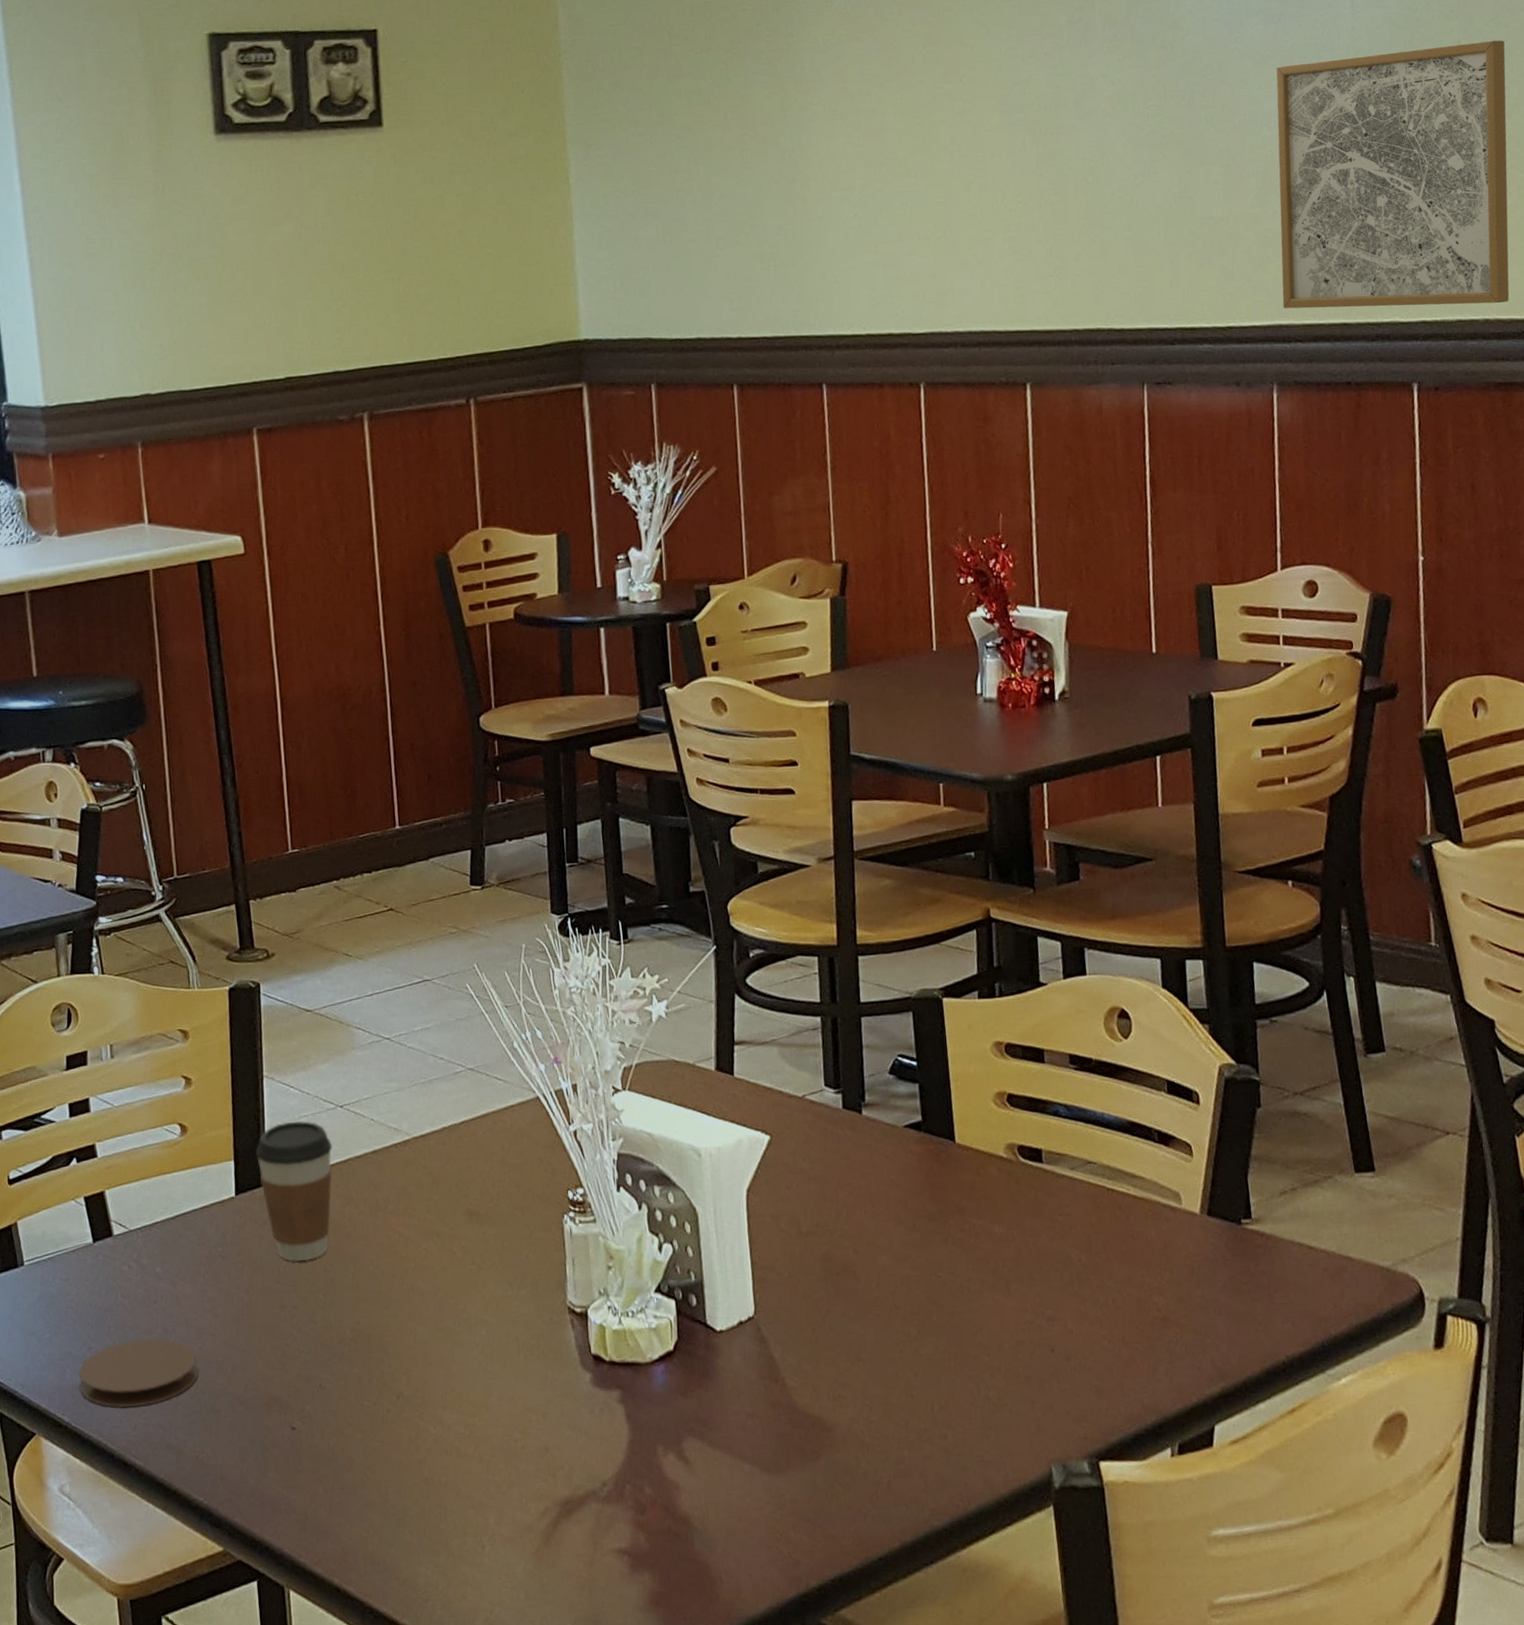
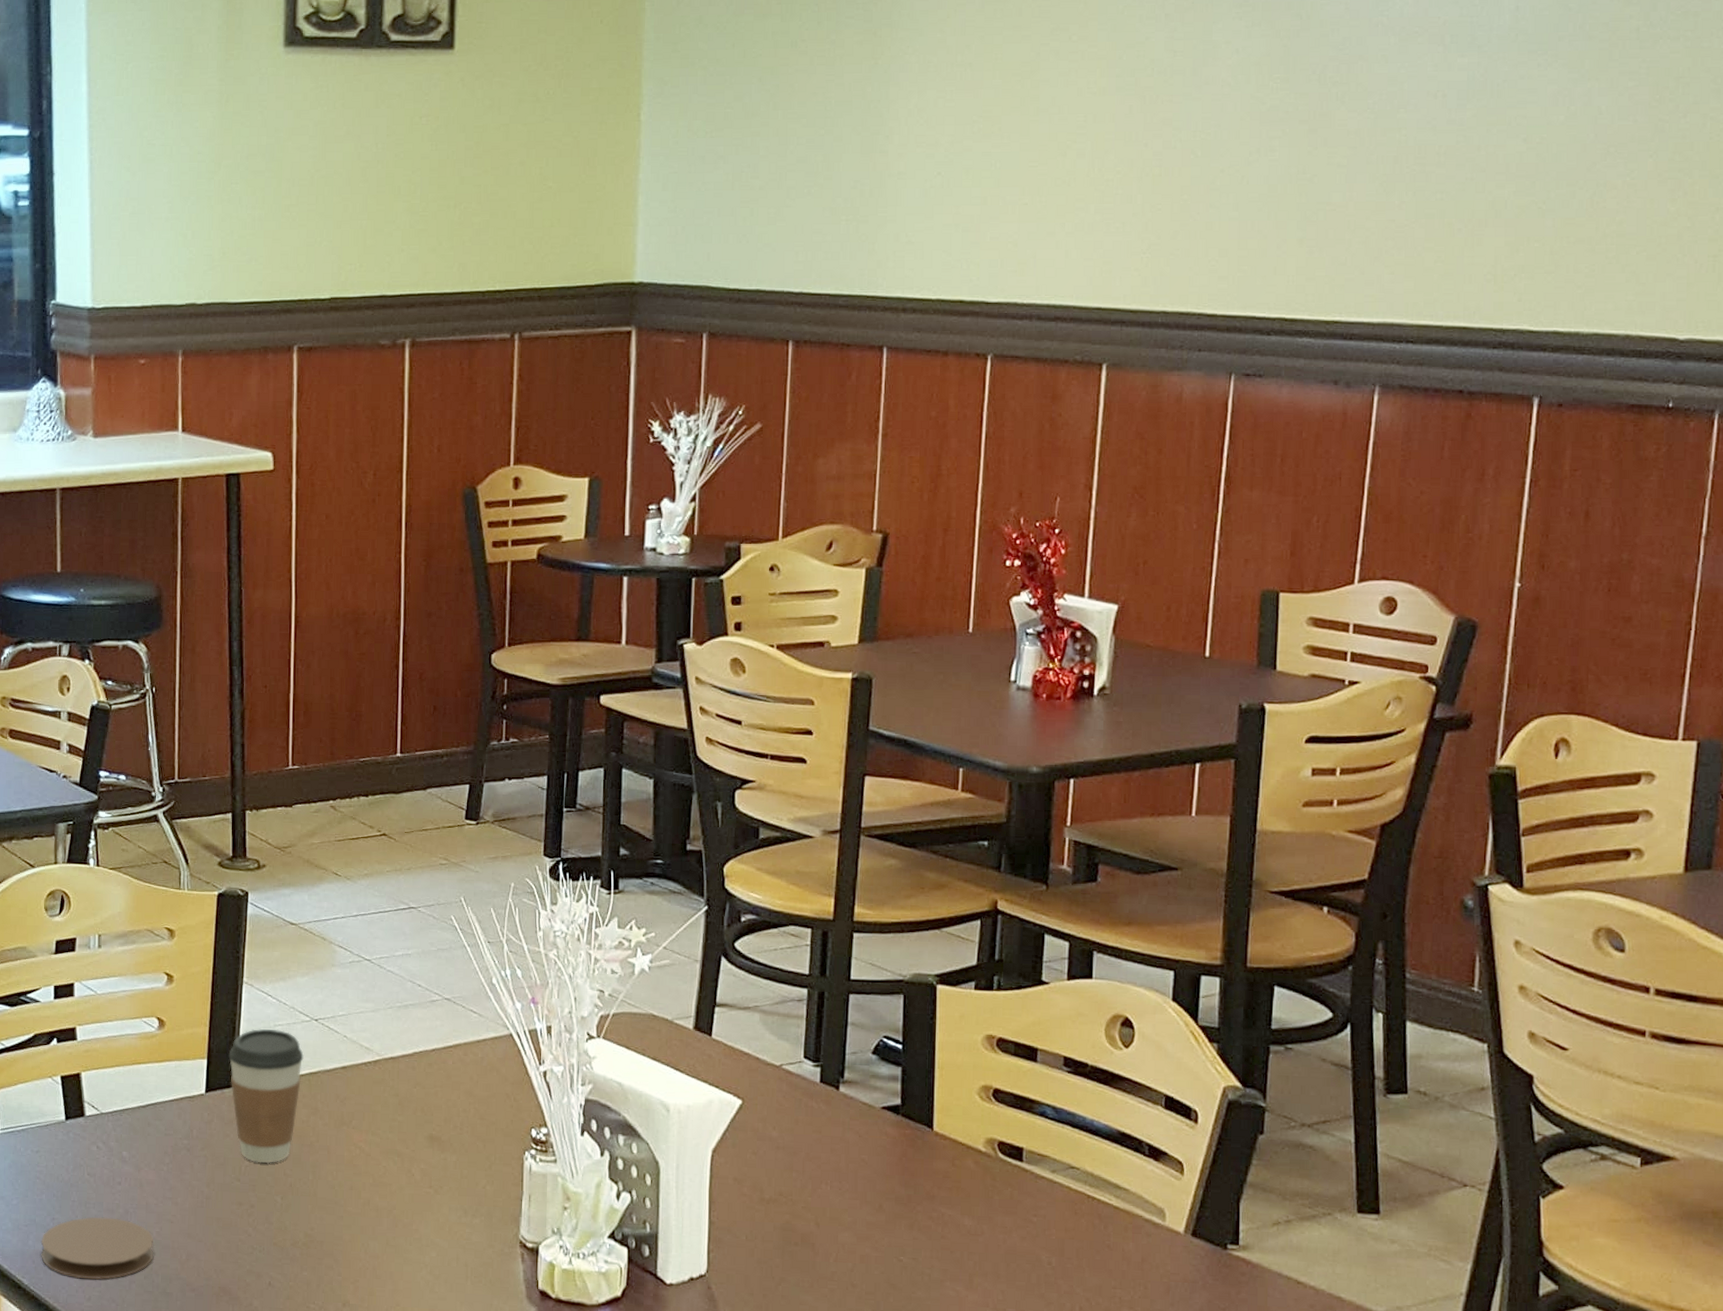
wall art: present [1276,40,1510,309] -> none [1397,31,1691,318]

